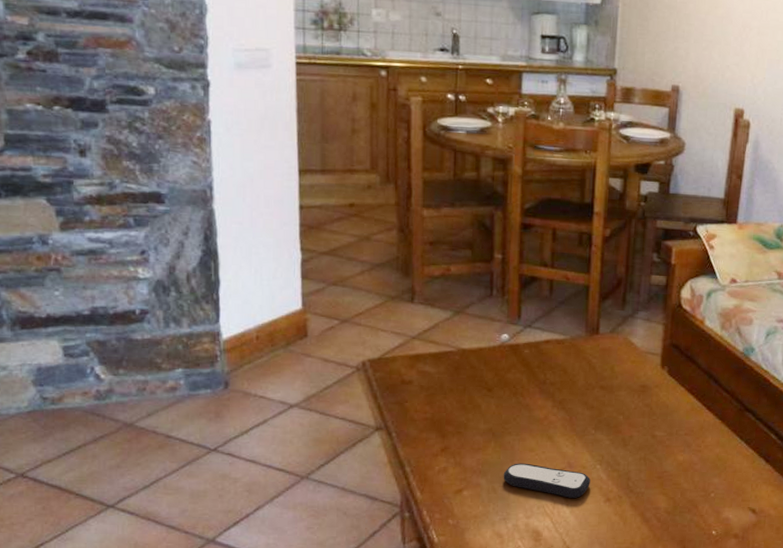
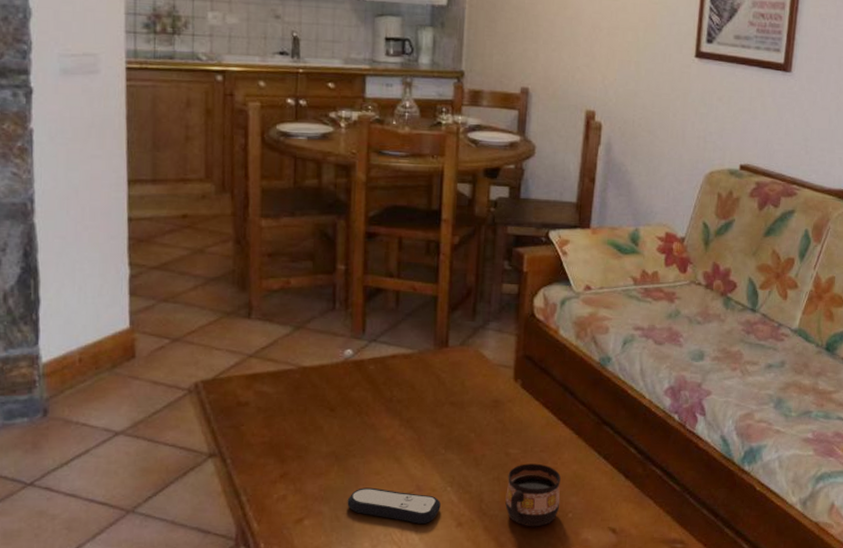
cup: none [651,445,704,505] -> present [505,463,561,527]

